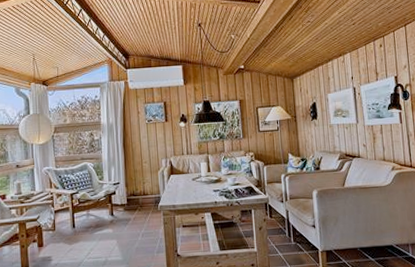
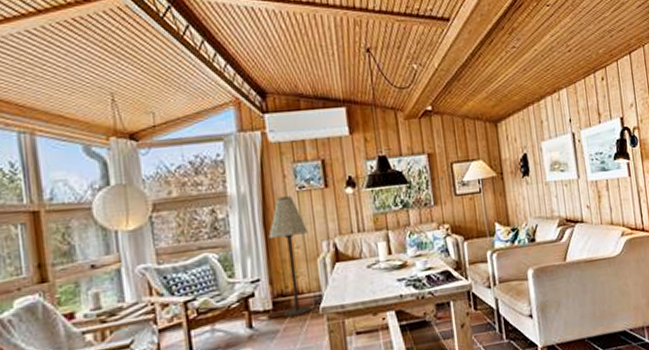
floor lamp: none [126,126,153,211] -> present [268,196,312,318]

